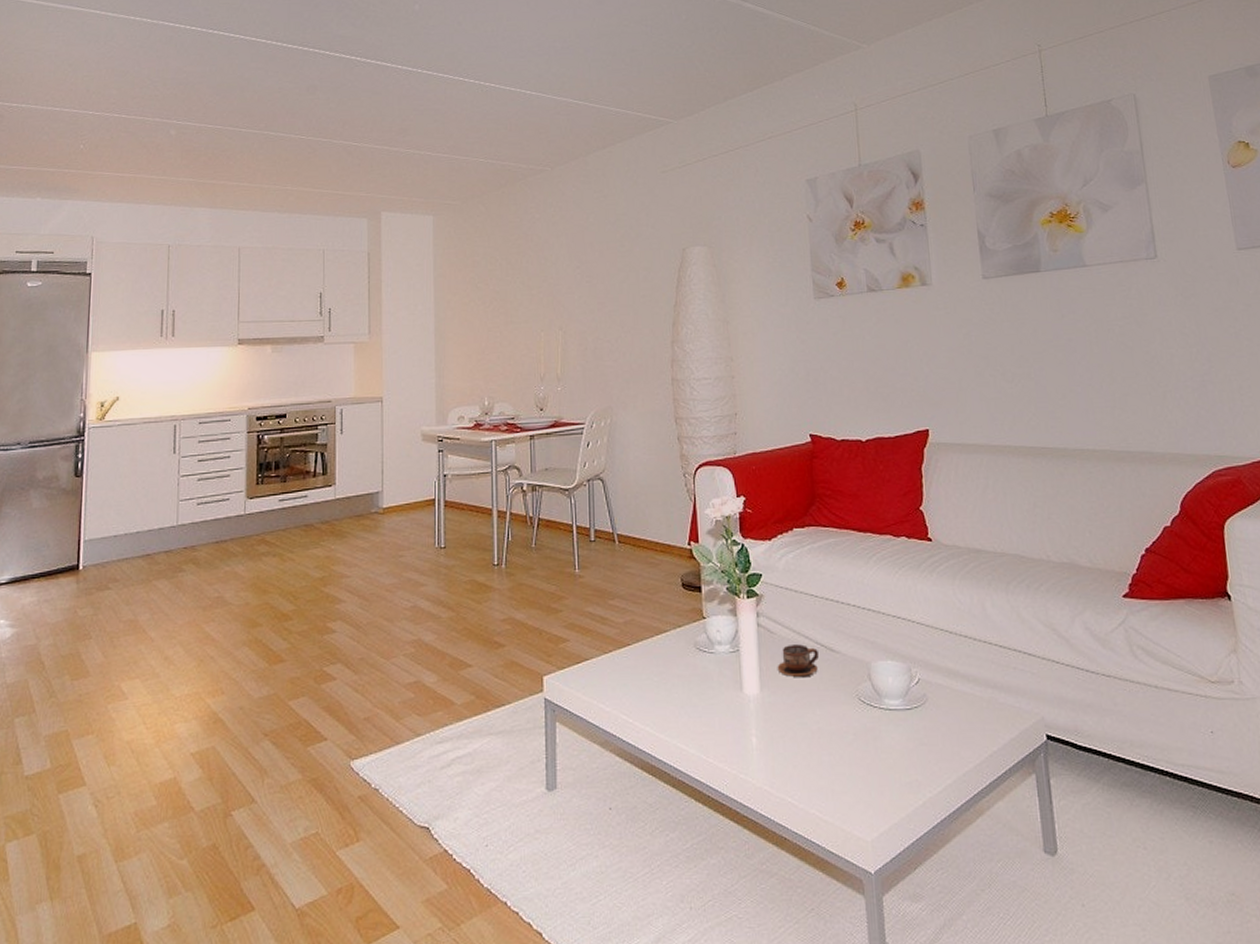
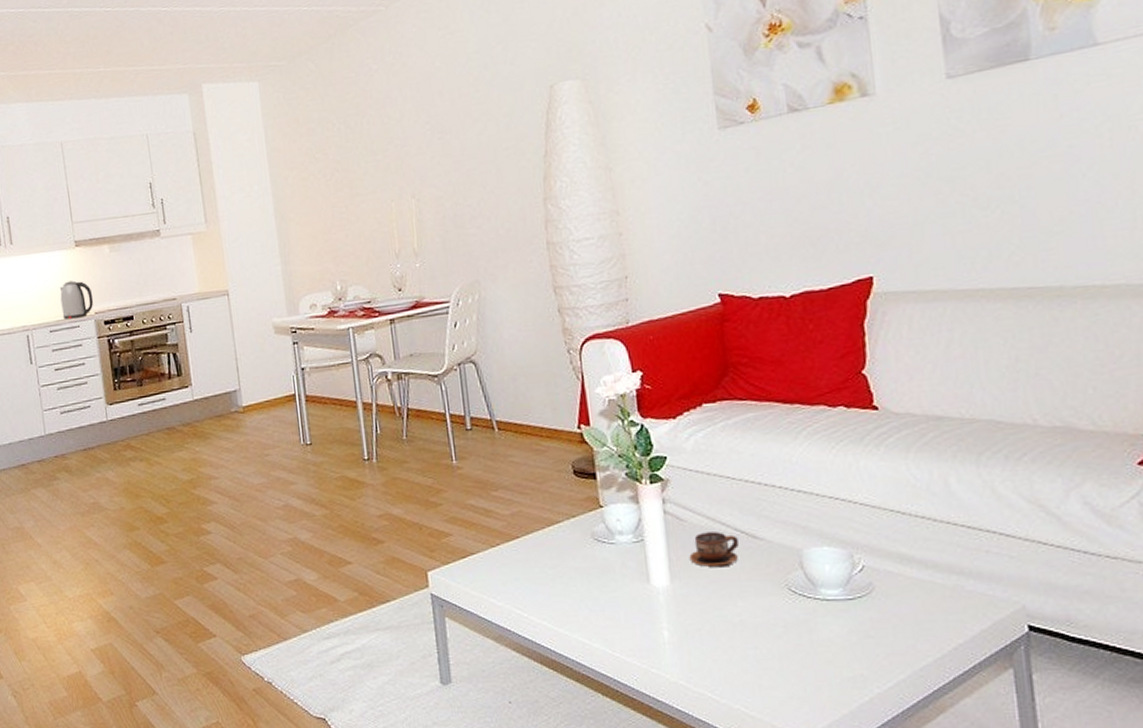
kettle: none [214,376,249,414] -> present [59,280,94,320]

